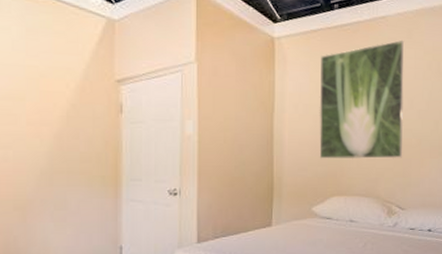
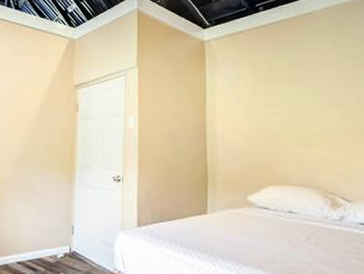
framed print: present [319,39,404,160] -> none [248,31,343,149]

